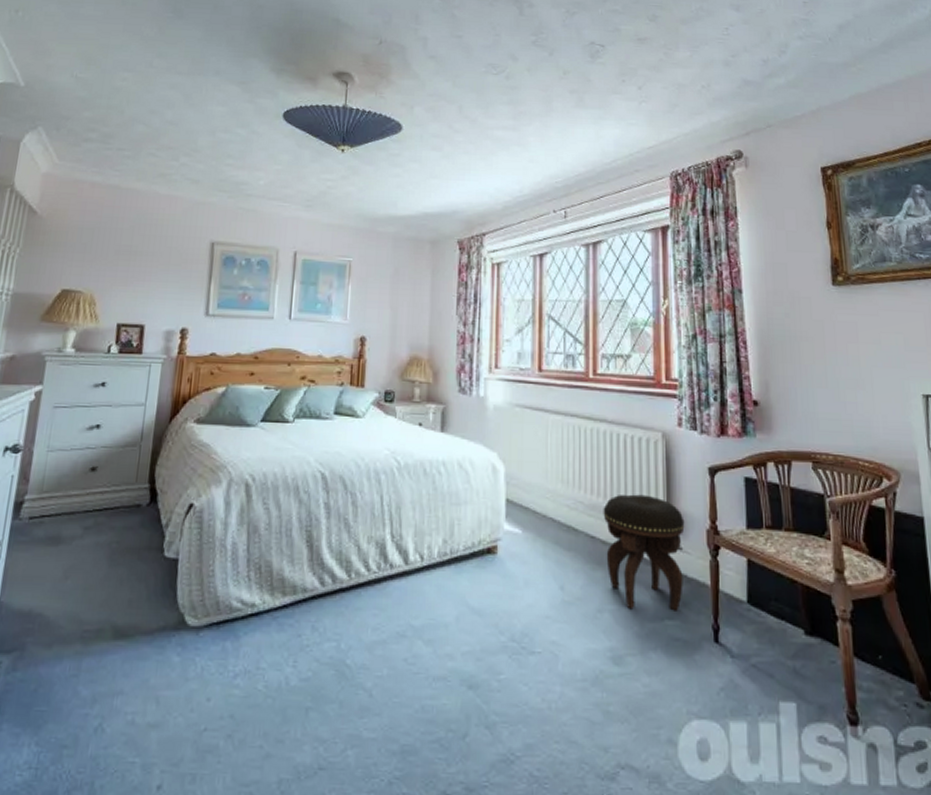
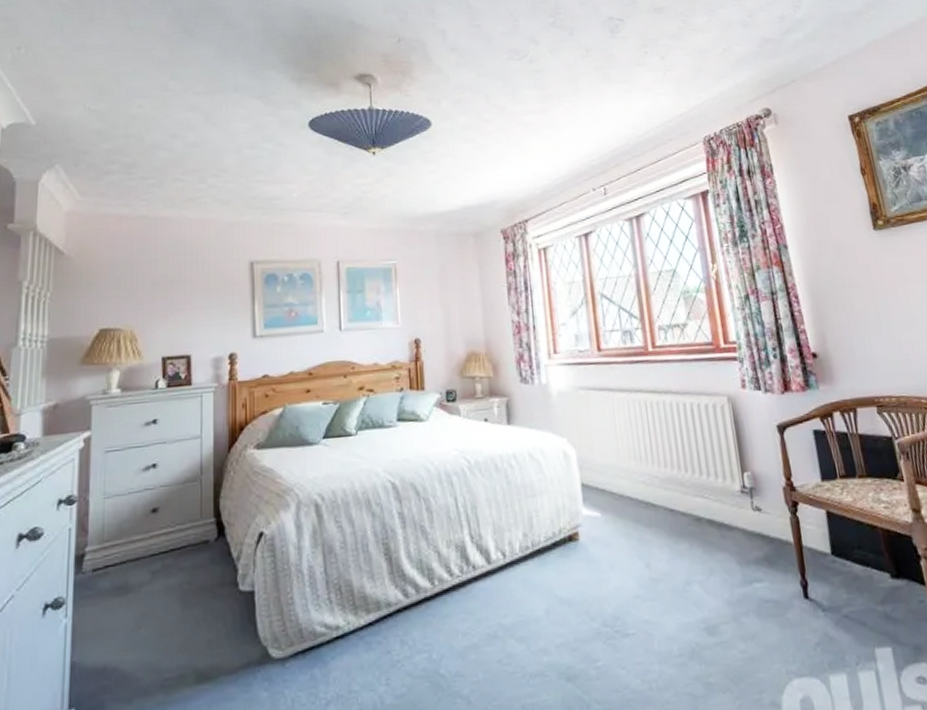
footstool: present [603,494,685,611] -> none [678,460,768,578]

